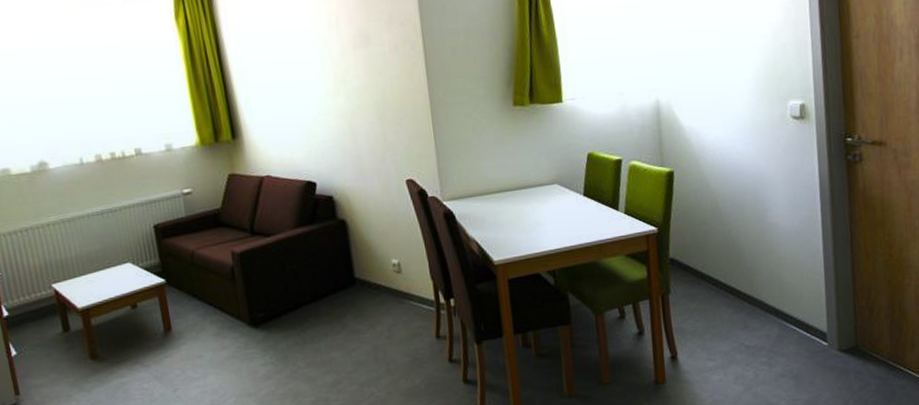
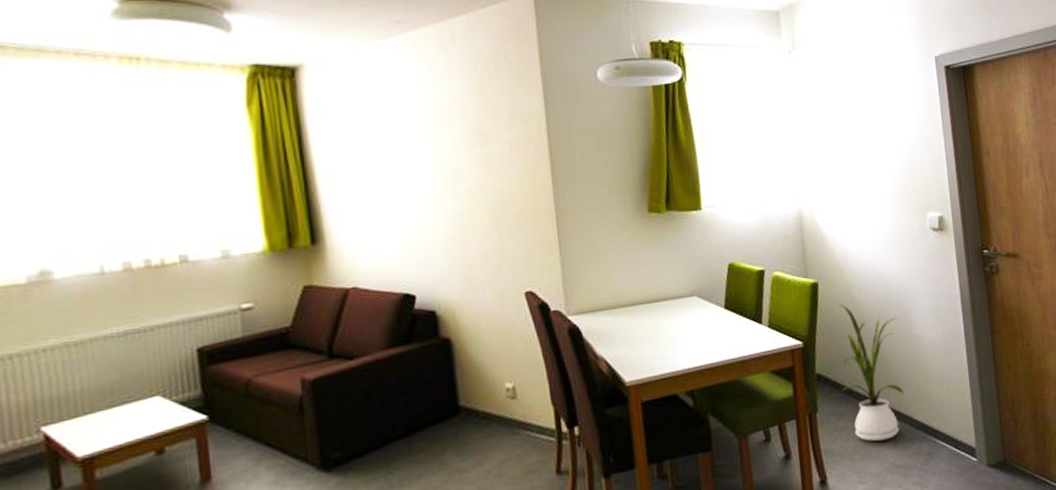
house plant: none [692,192,756,323] -> present [837,304,904,441]

